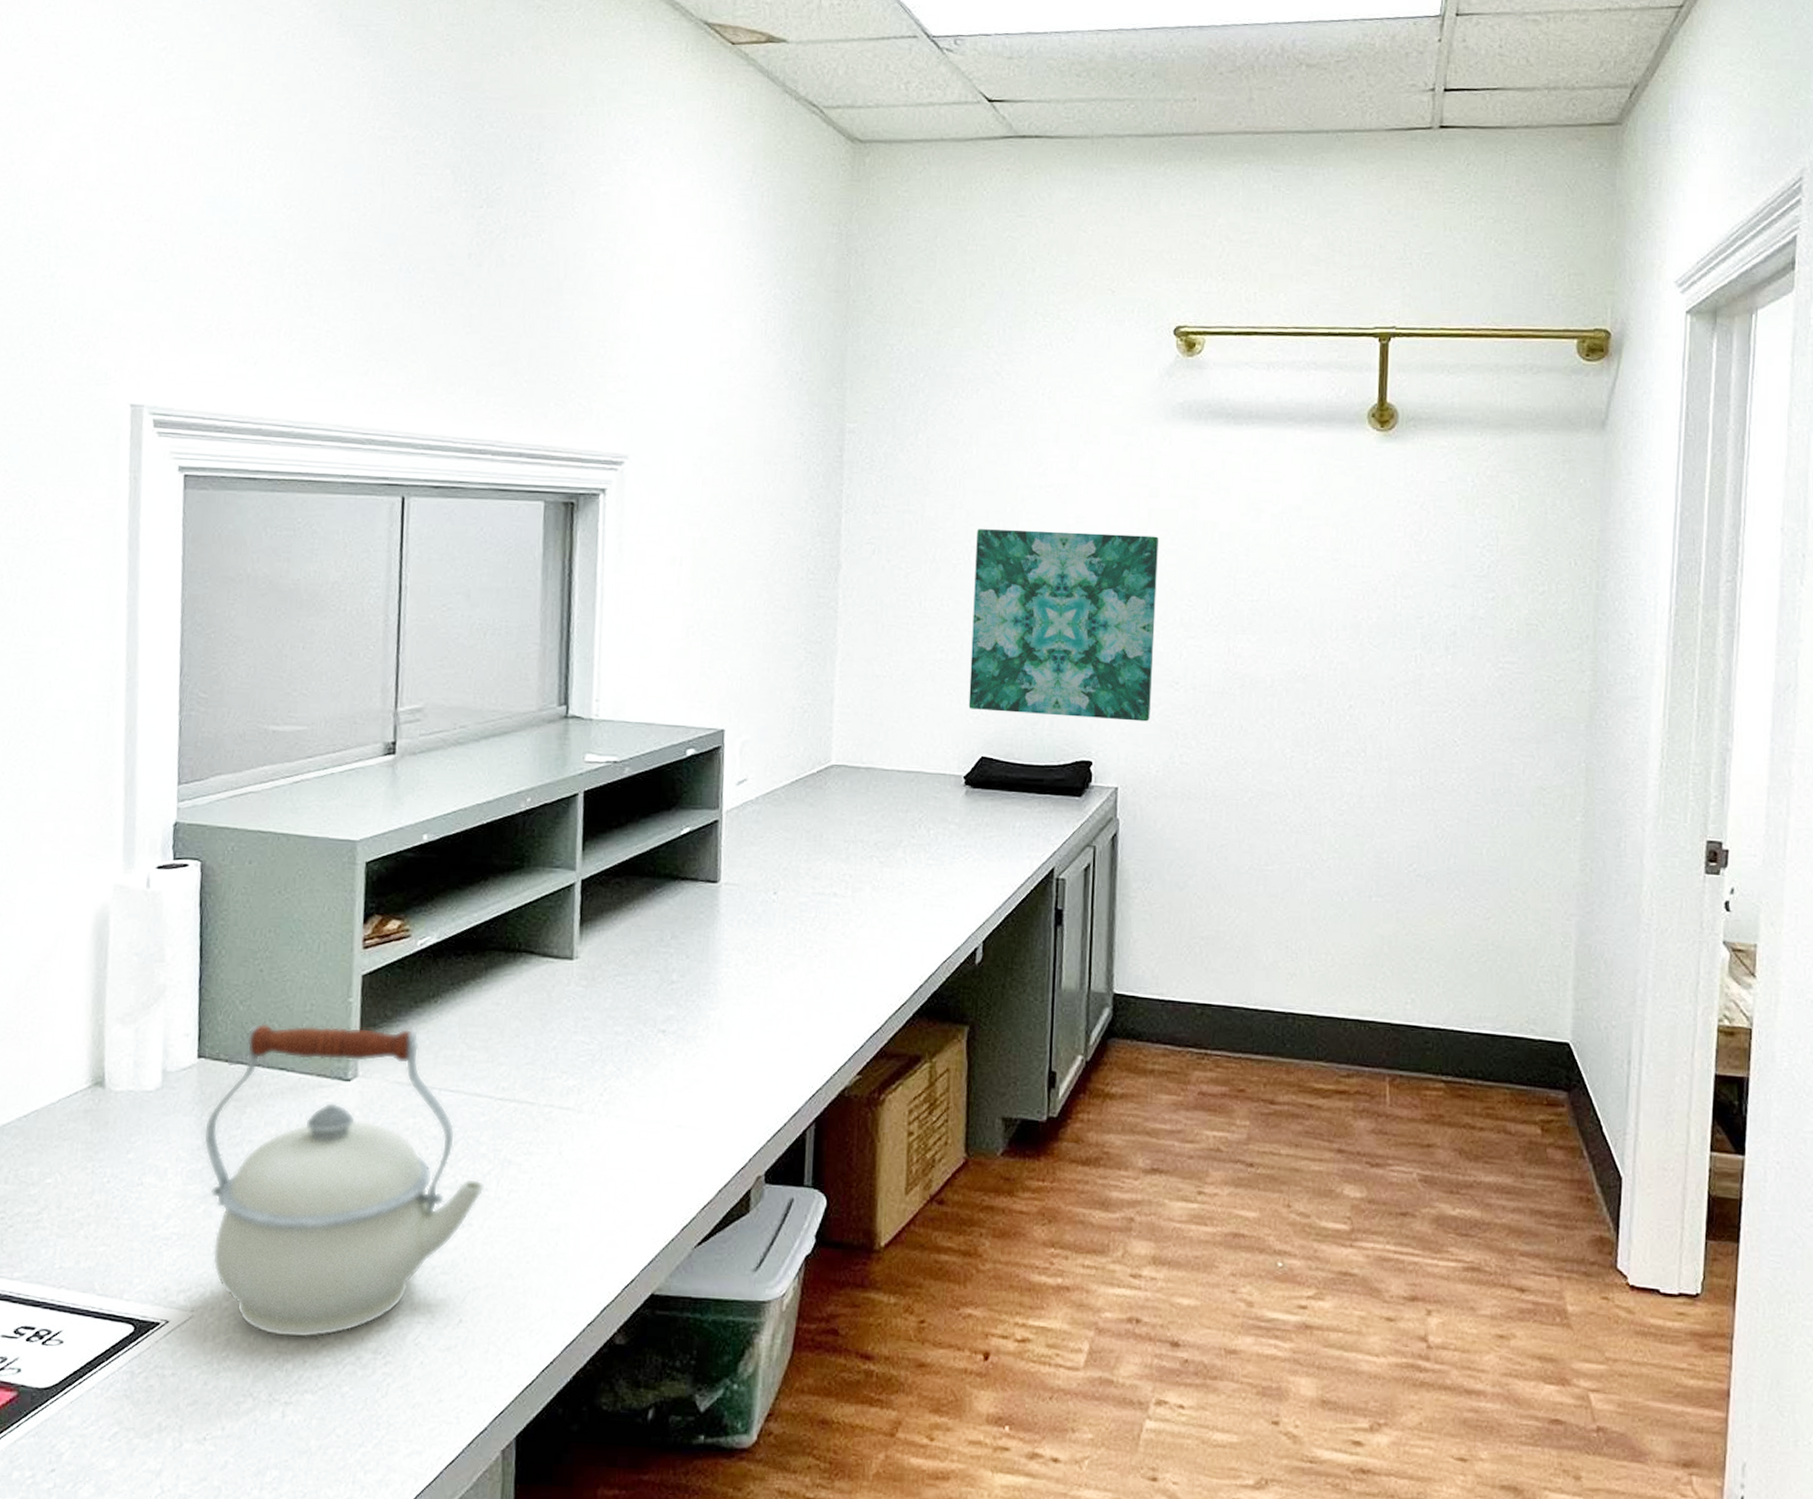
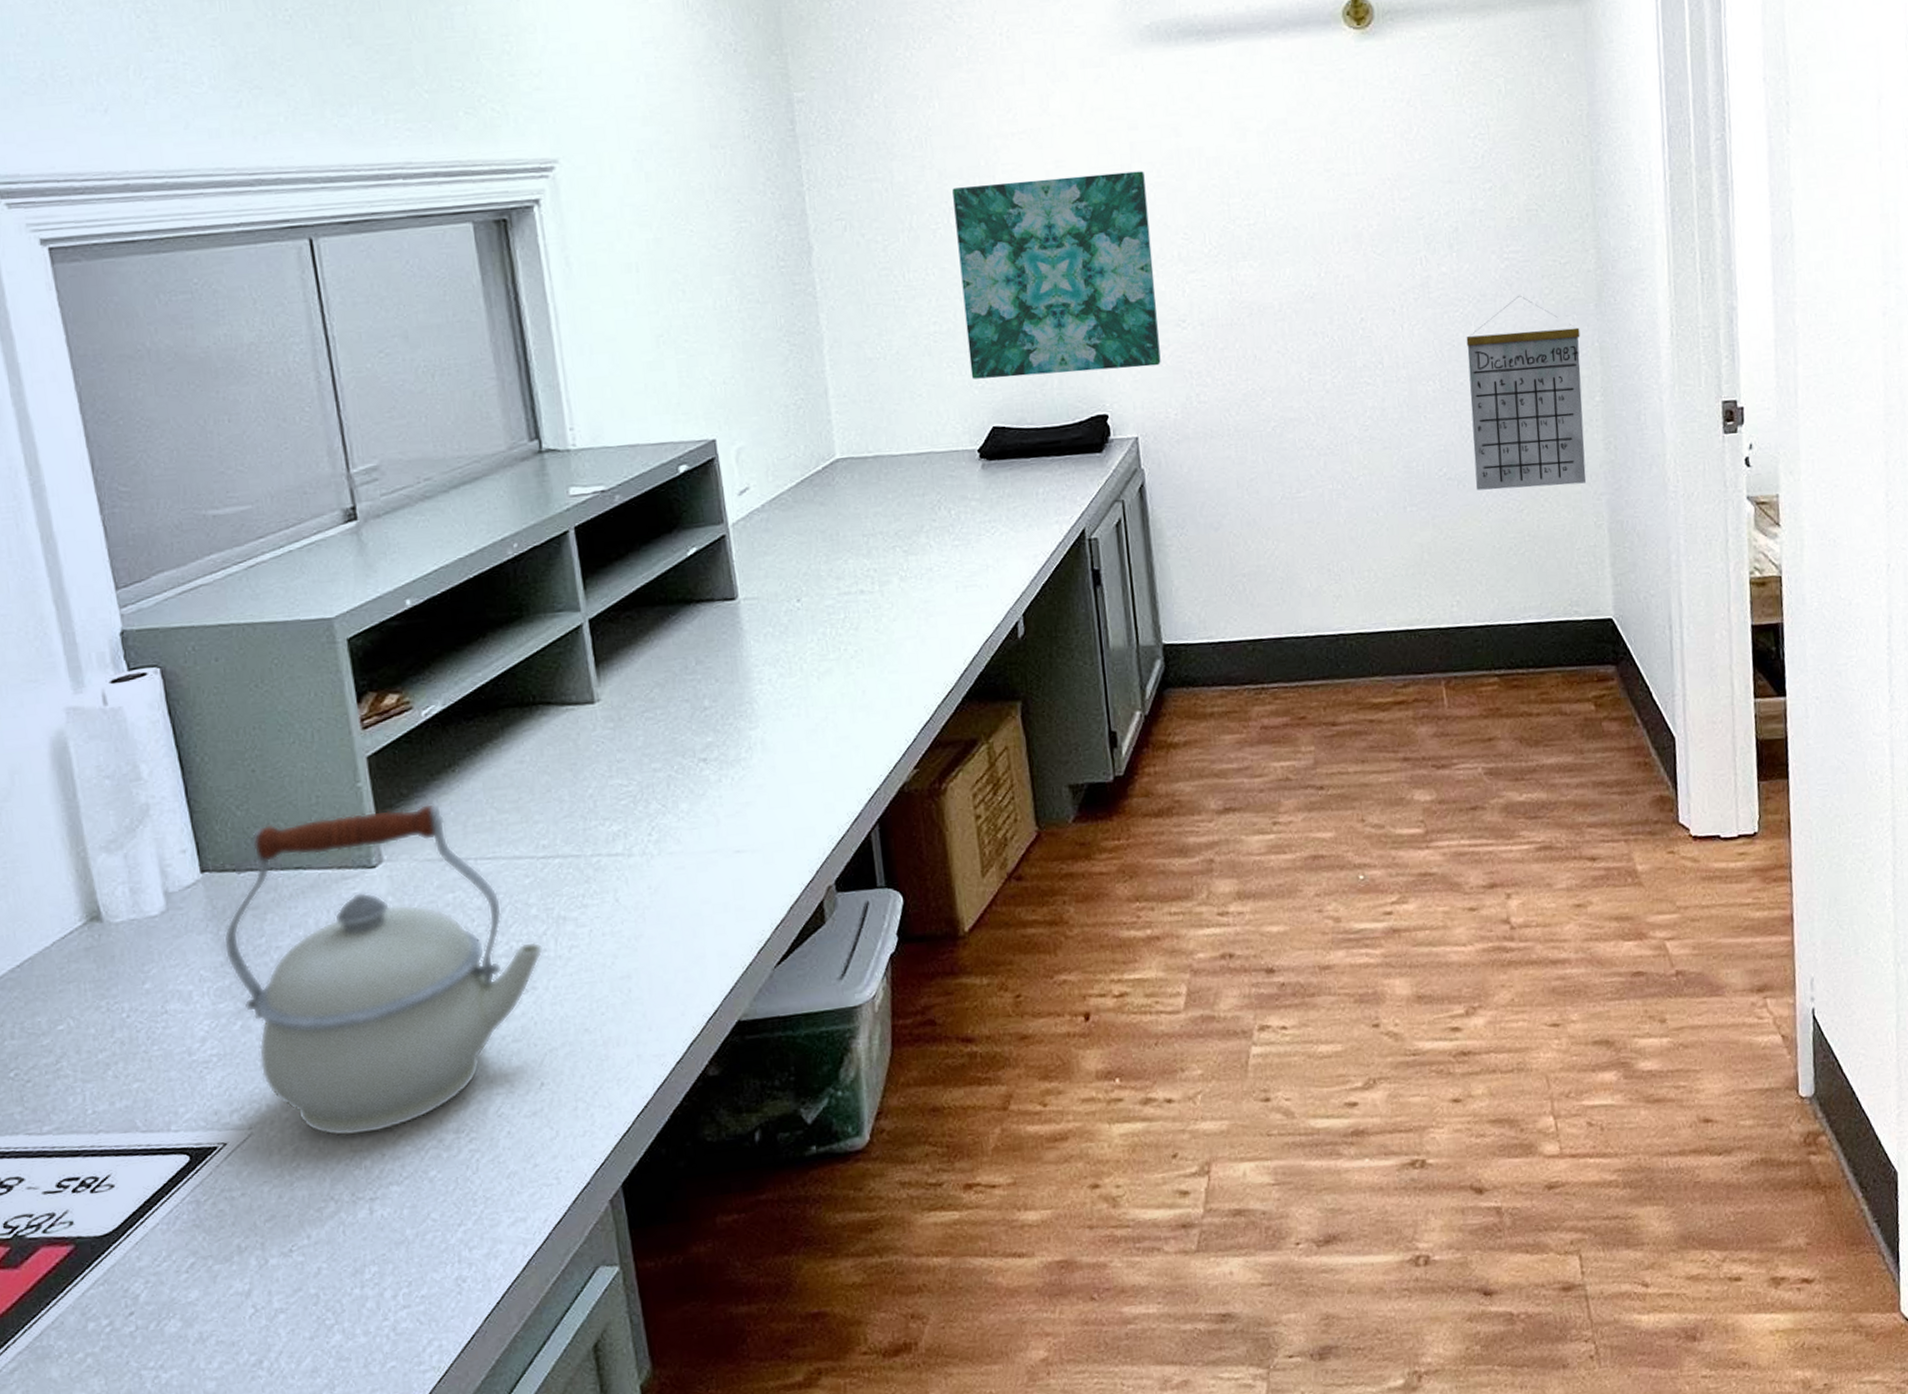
calendar: none [1444,705,1568,901] -> present [1466,295,1587,491]

